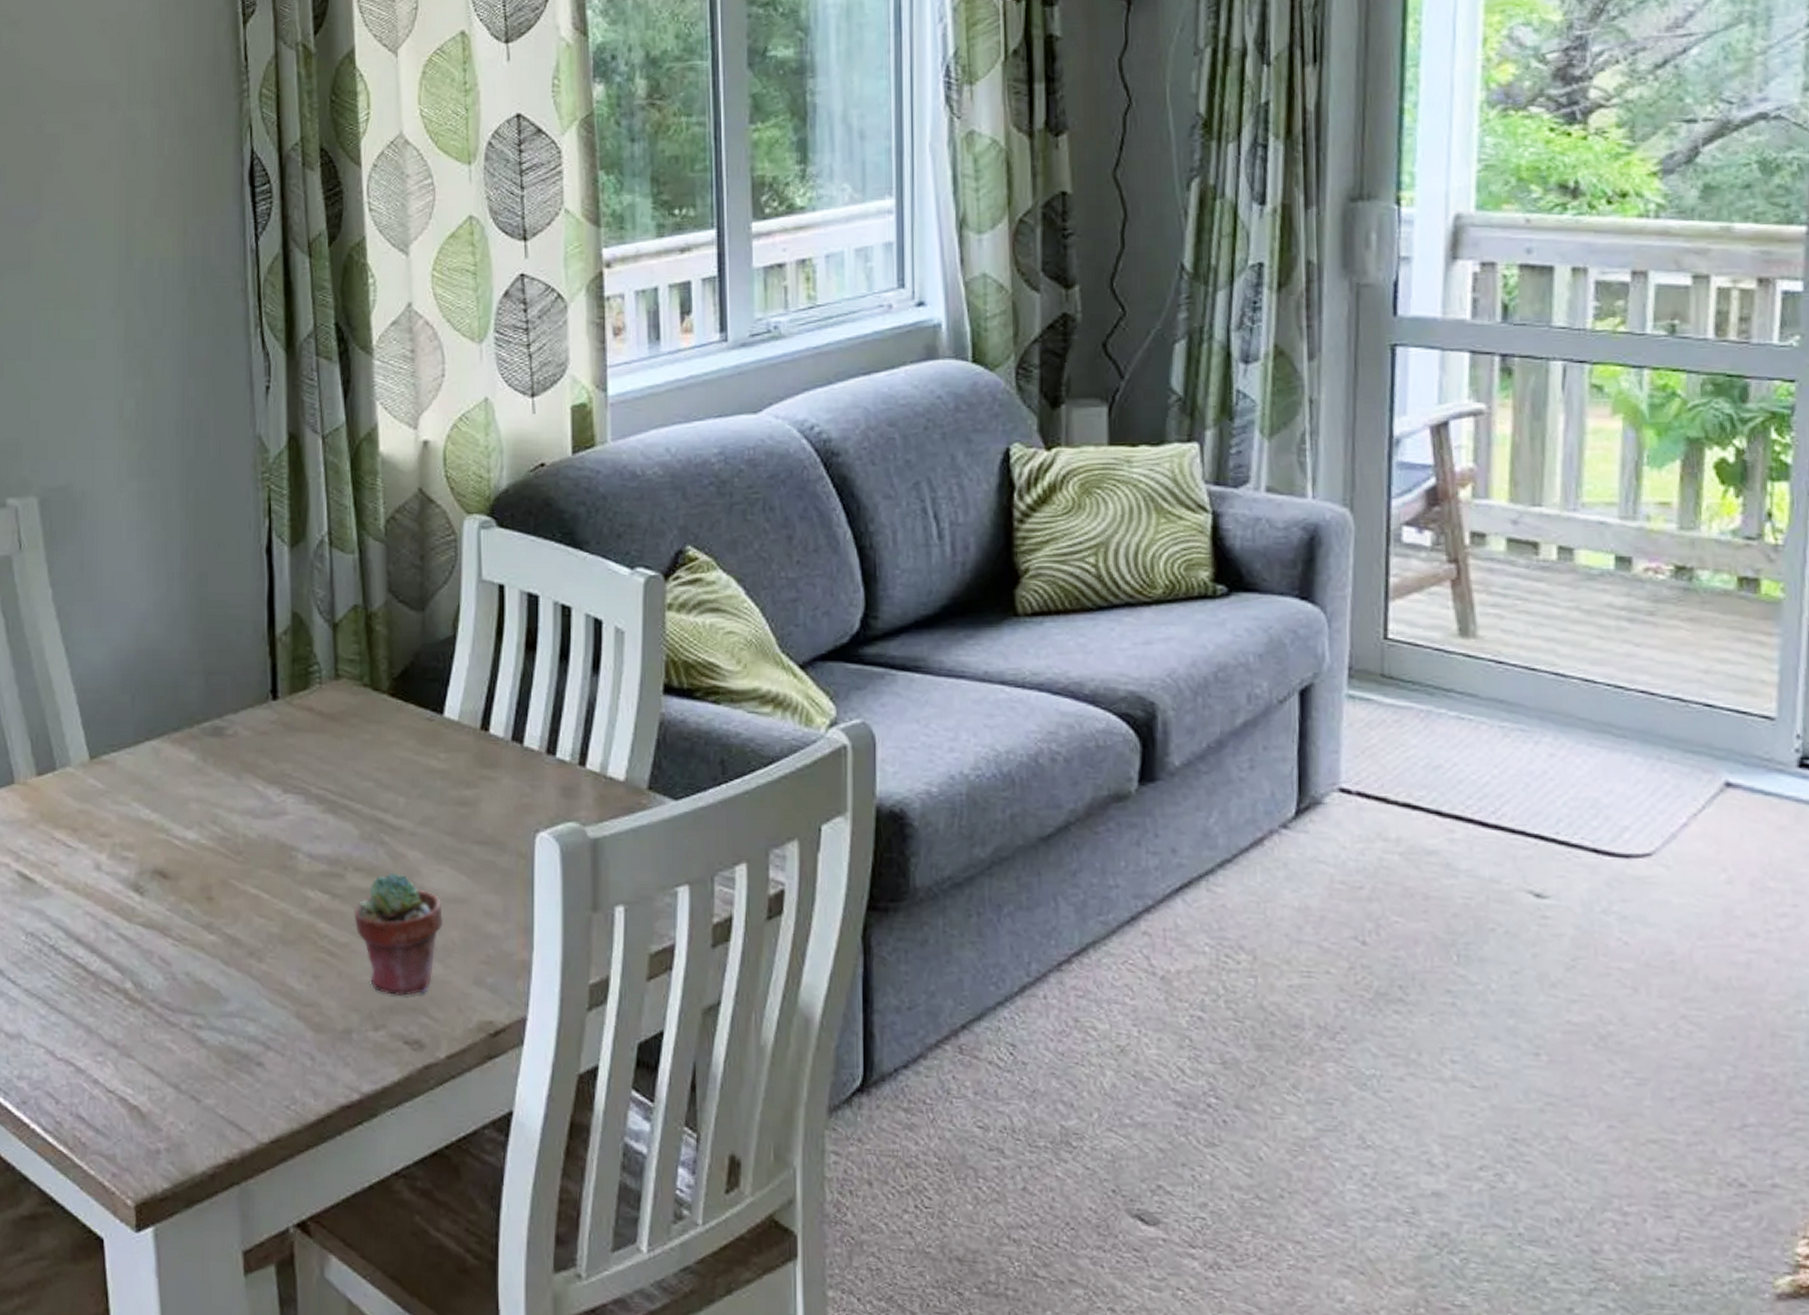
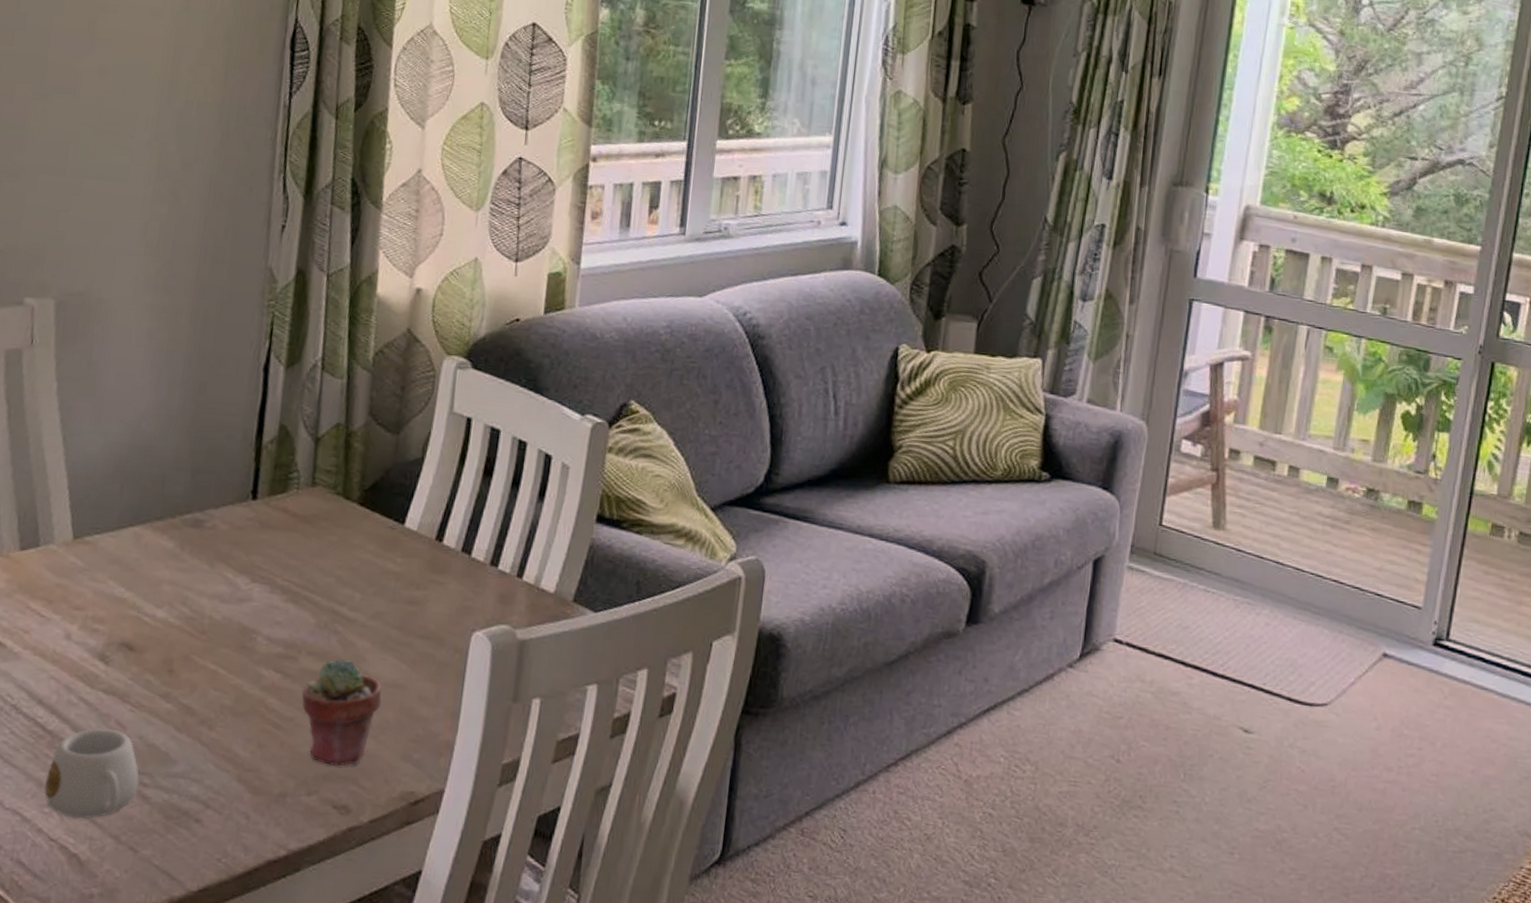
mug: none [94,965,193,1067] -> present [44,728,139,819]

